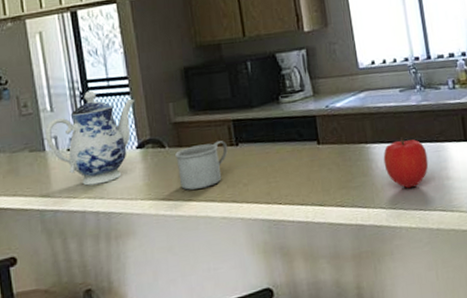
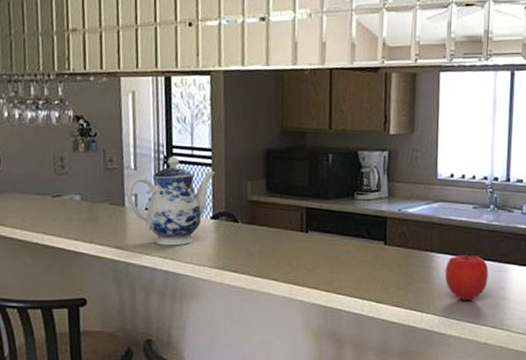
mug: present [175,140,228,190] -> none [247,225,297,267]

